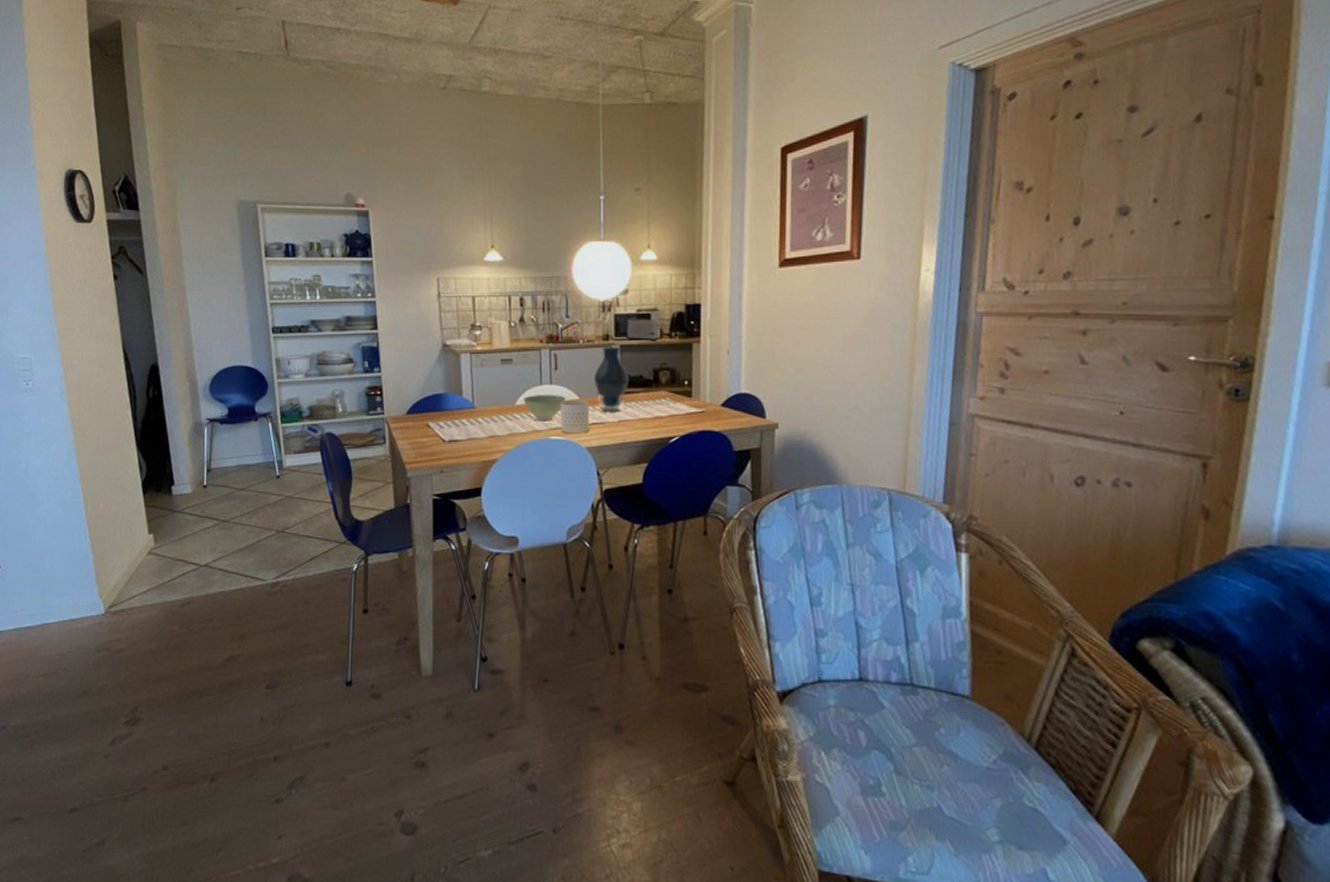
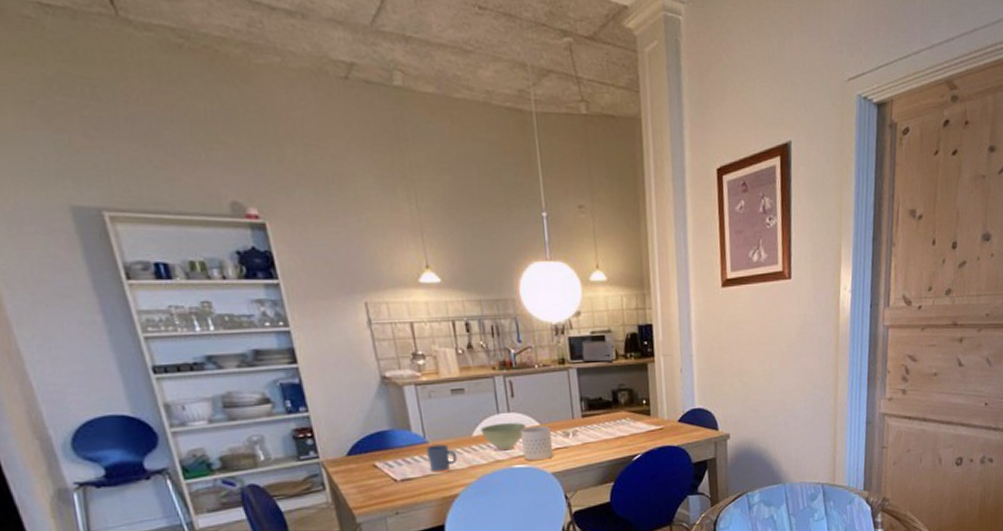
mug: none [473,410,500,437] -> present [426,444,458,473]
vase: present [593,346,629,413] -> none [552,369,589,437]

